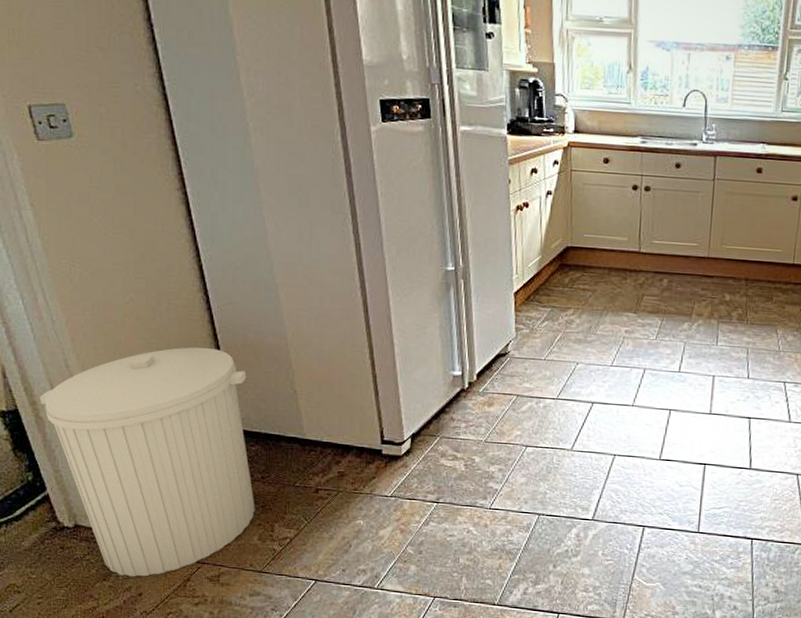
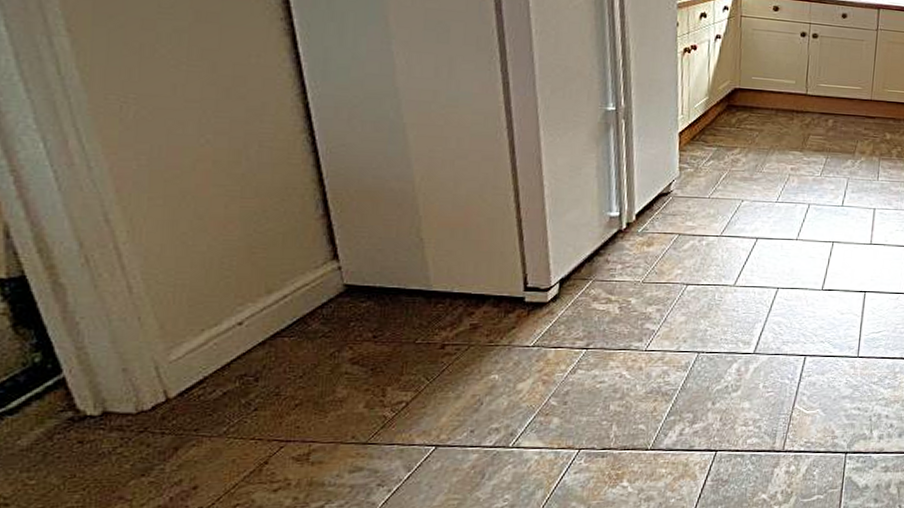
trash can: present [39,347,255,577] -> none [60,194,363,468]

